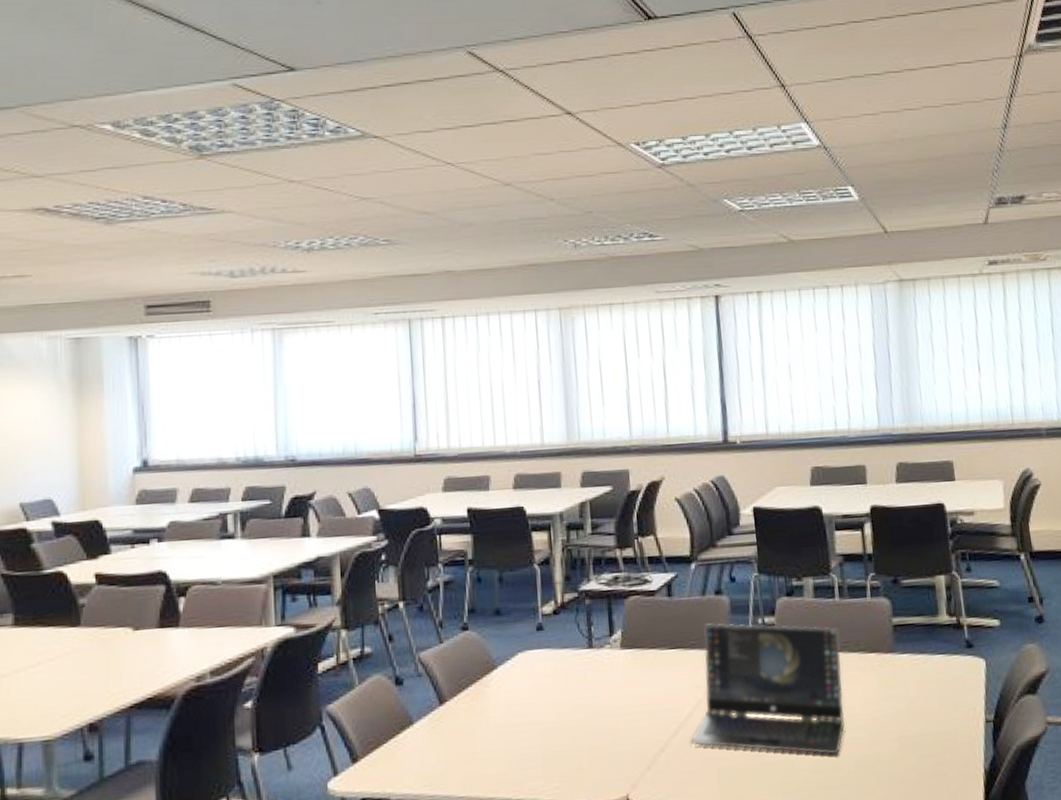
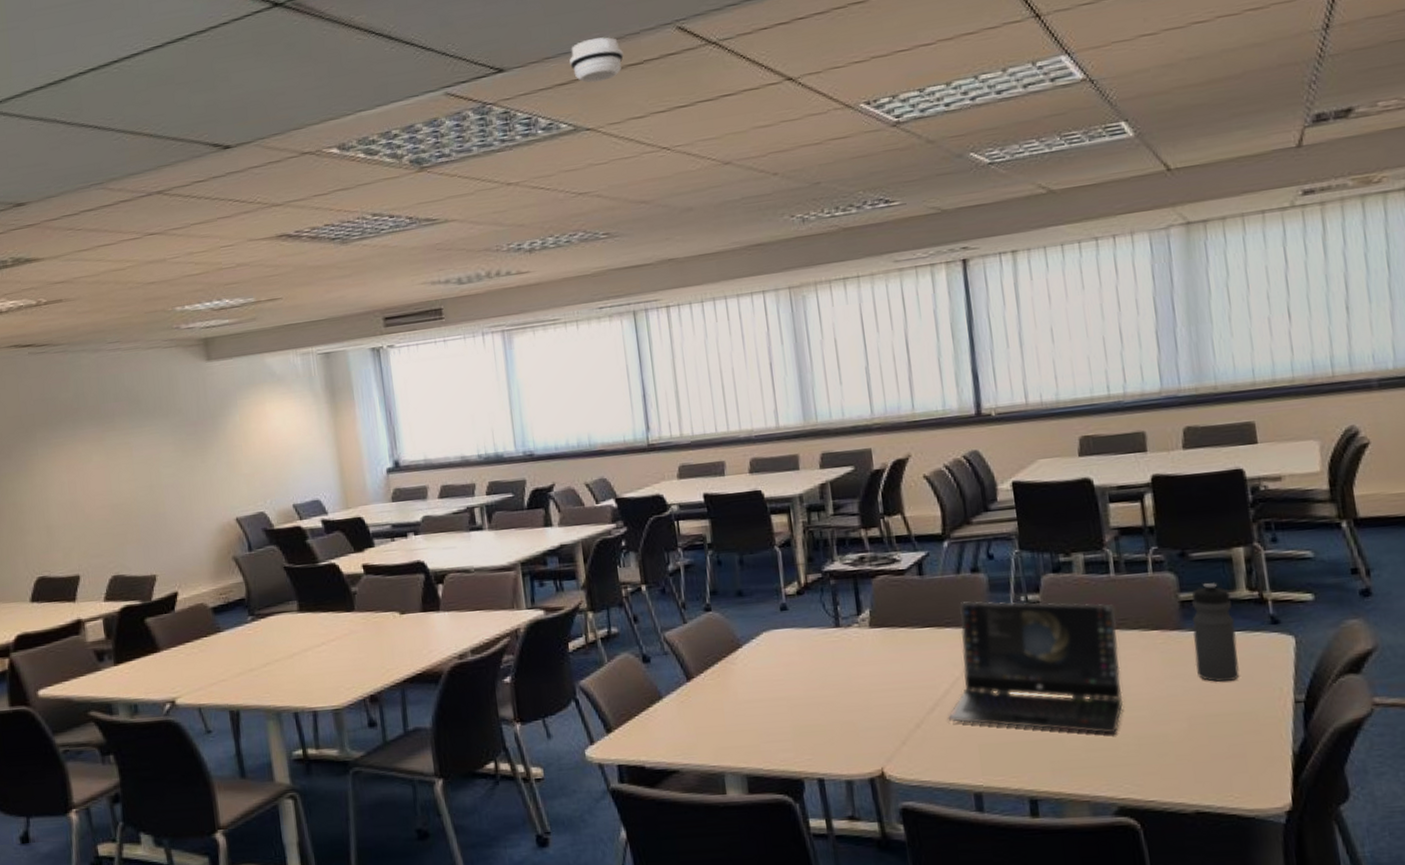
smoke detector: none [362,51,415,94] -> present [569,37,624,84]
water bottle: none [902,608,941,703] -> present [1192,583,1240,682]

